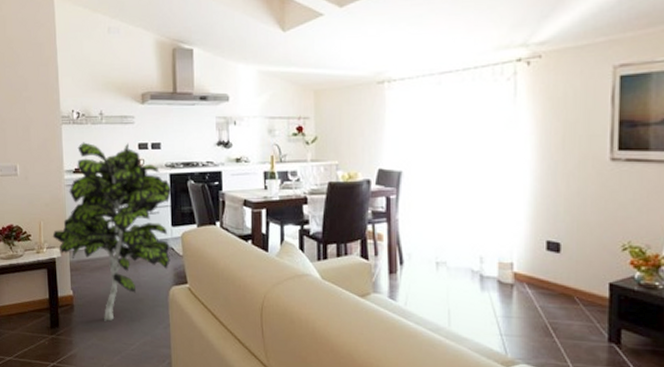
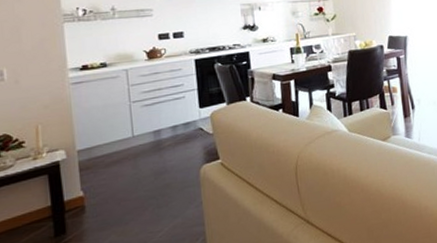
indoor plant: present [52,142,172,322] -> none [54,35,200,215]

